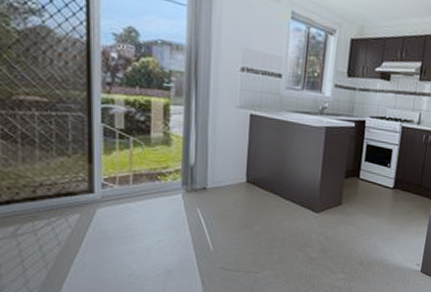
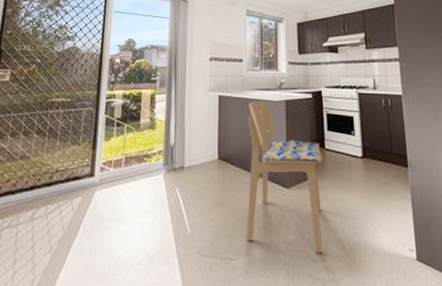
dining chair: none [270,124,356,268] -> present [245,101,323,254]

